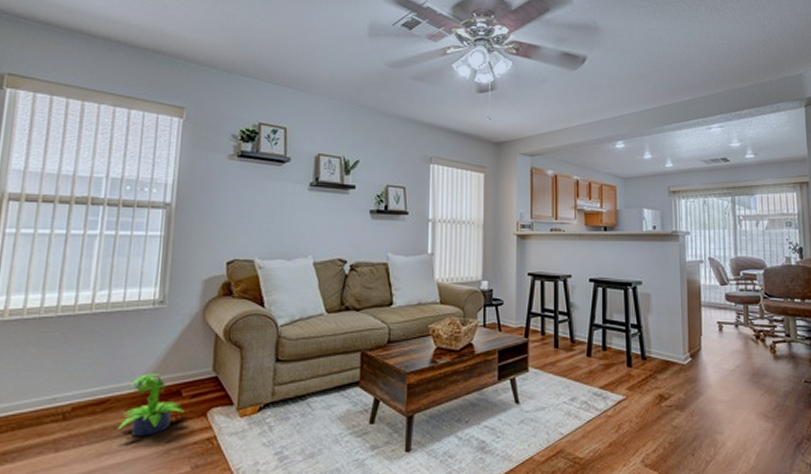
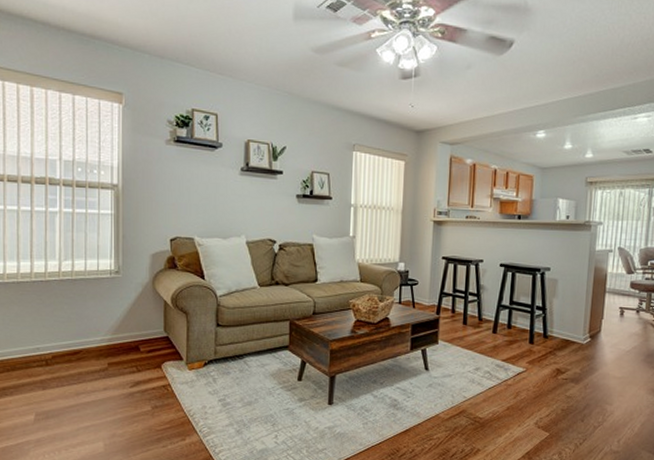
potted plant: present [117,372,185,437] -> none [90,331,143,382]

